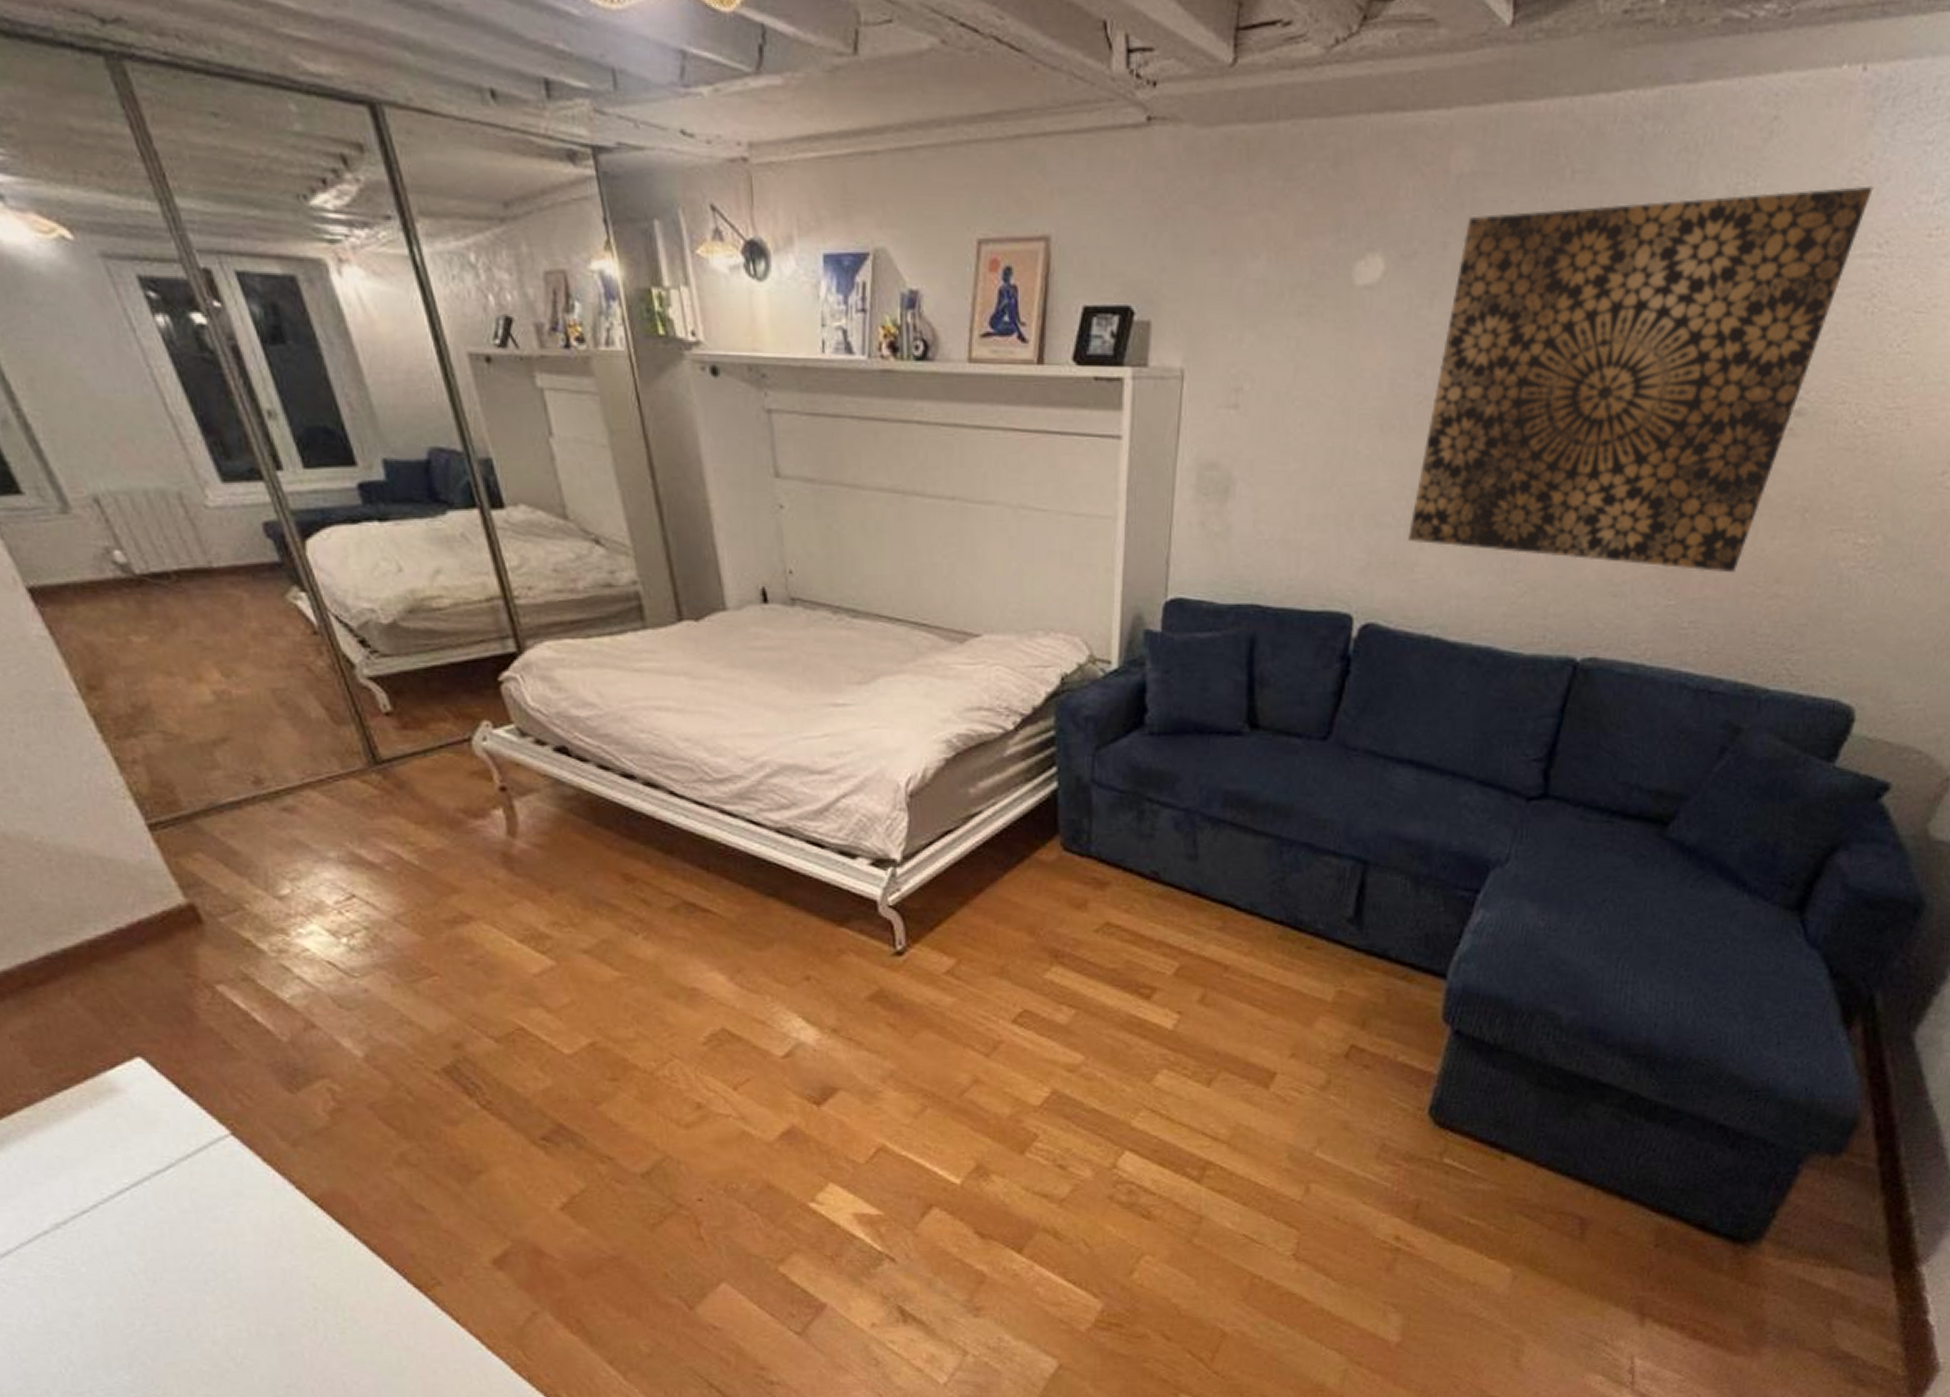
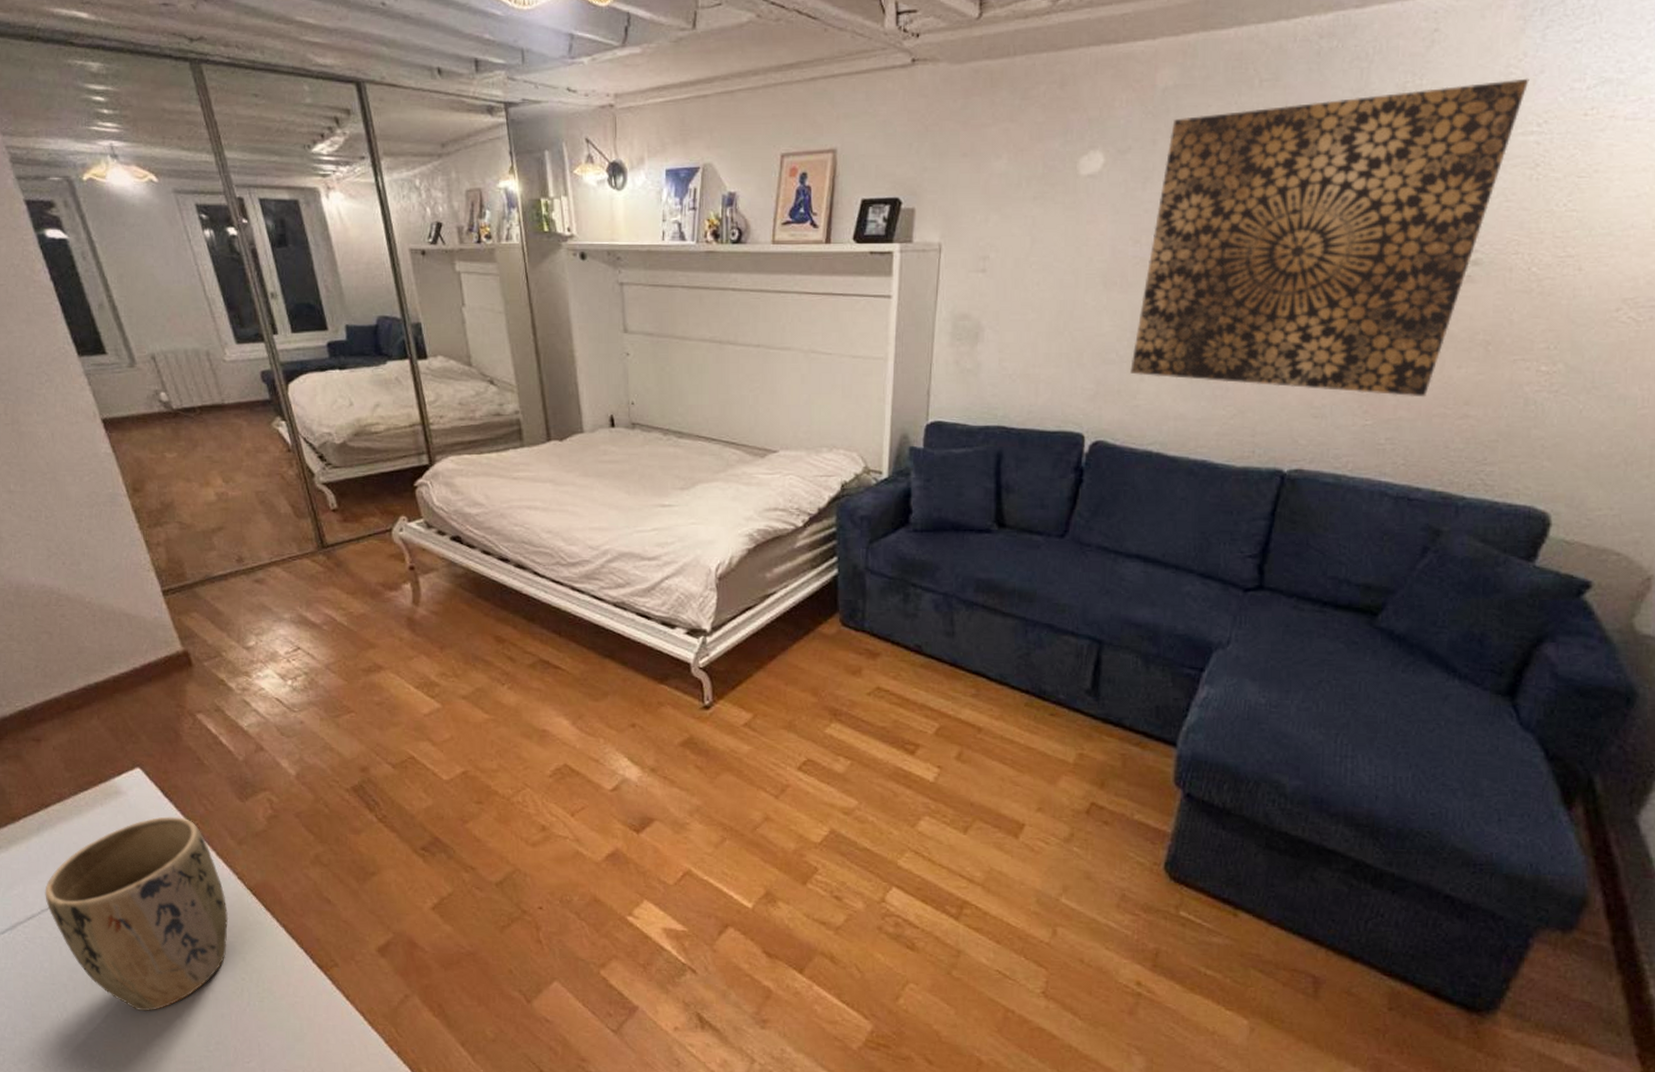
plant pot: none [21,1117,290,1357] -> present [45,816,229,1012]

